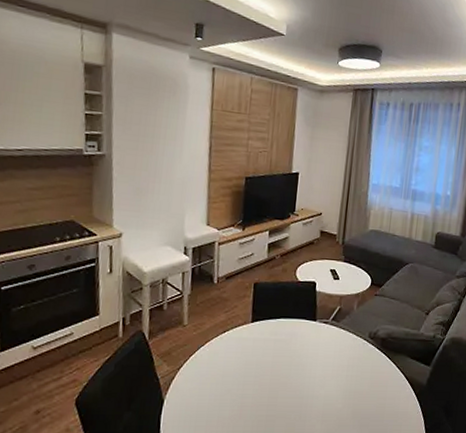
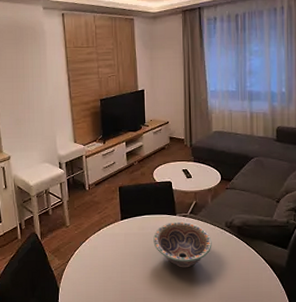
decorative bowl: none [286,328,352,382] -> present [153,221,212,268]

